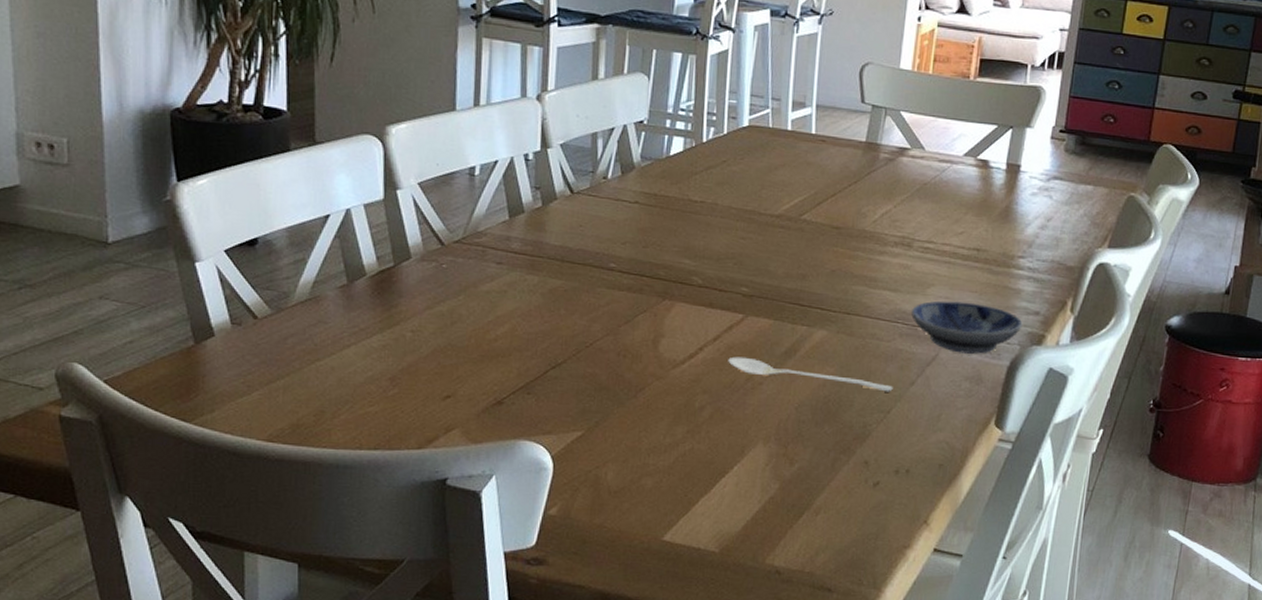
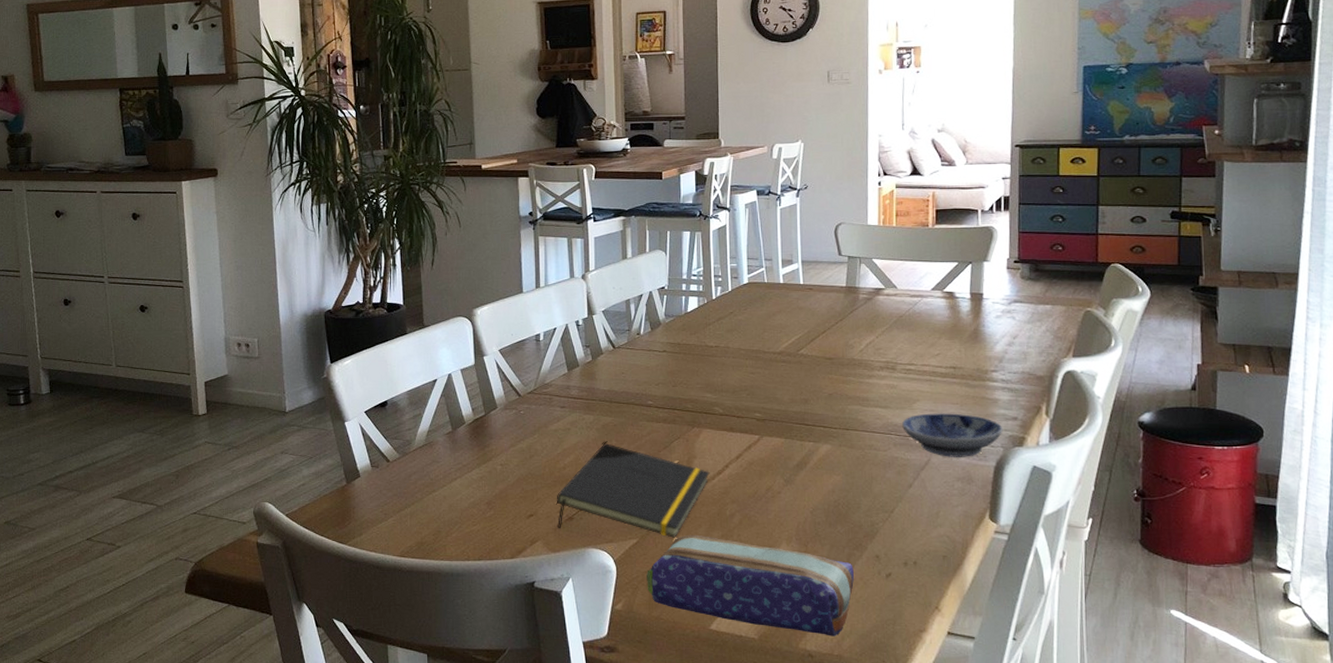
notepad: none [482,312,679,432] -> present [556,443,710,538]
pencil case: none [590,428,838,551] -> present [647,534,854,637]
stirrer: present [728,356,893,392] -> none [750,471,894,494]

